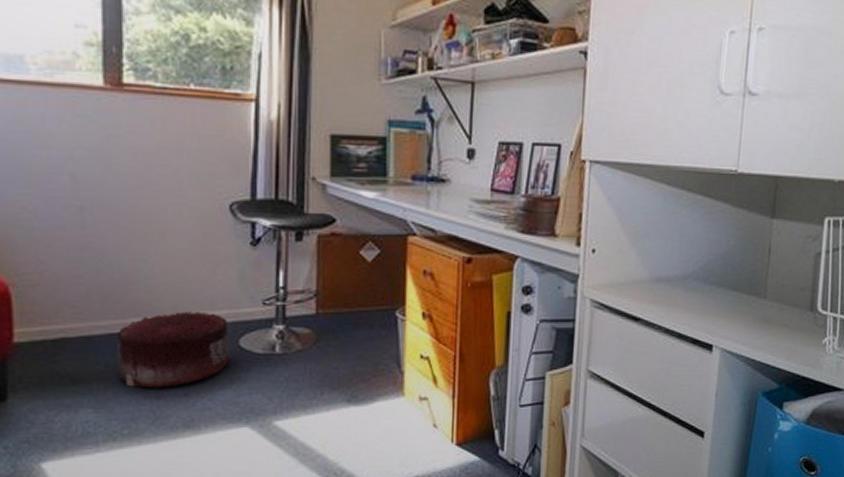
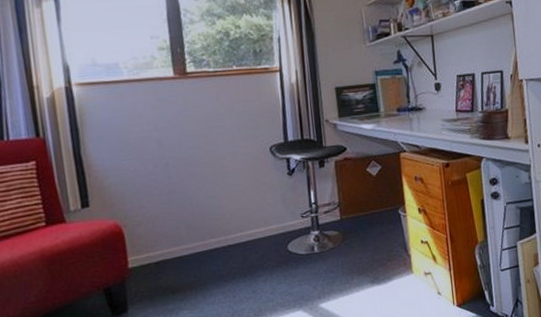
pouf: present [117,311,233,388] -> none [200,228,285,291]

